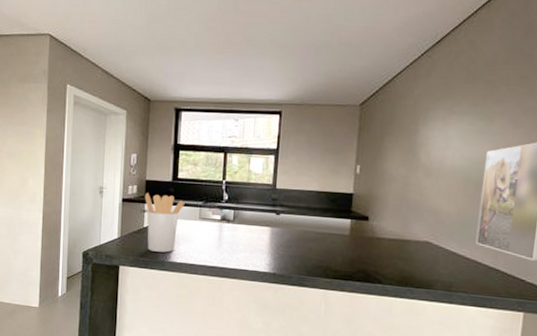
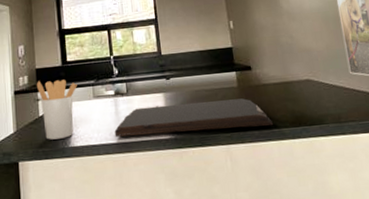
cutting board: none [214,237,378,281] -> present [114,98,273,137]

